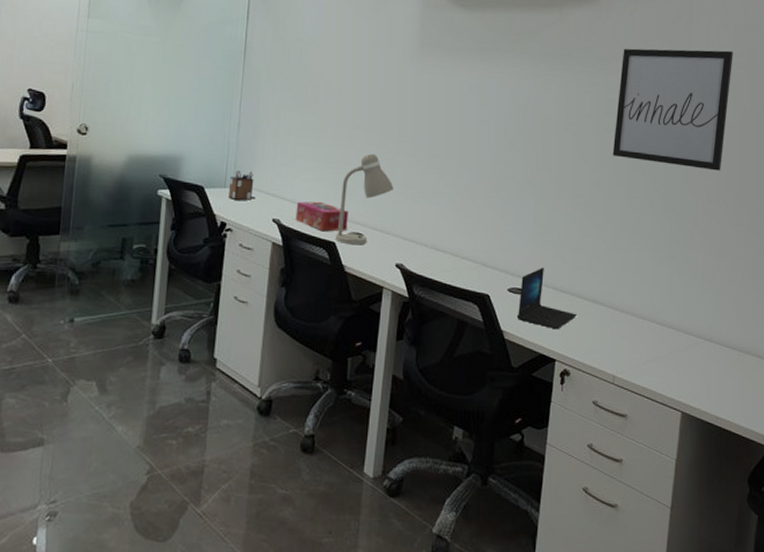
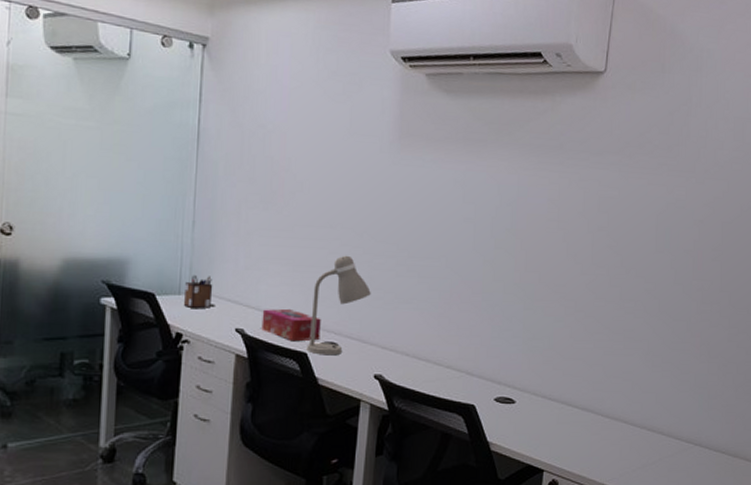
laptop: present [516,268,578,330] -> none [503,375,567,439]
wall art: present [612,48,733,171] -> none [605,141,732,272]

